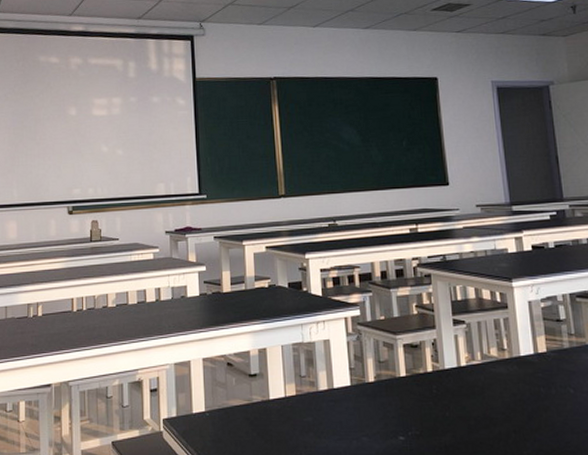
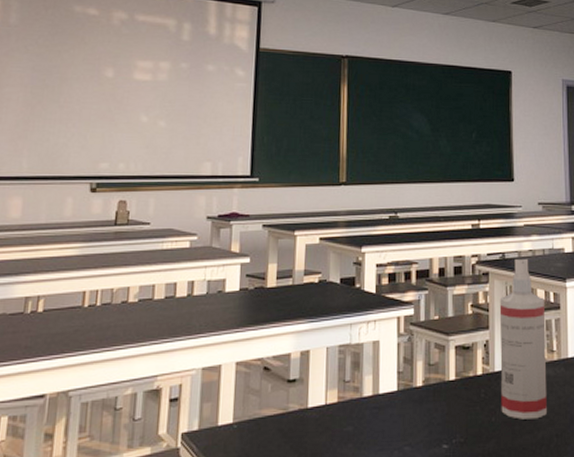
spray bottle: none [444,259,502,415] -> present [499,258,547,420]

